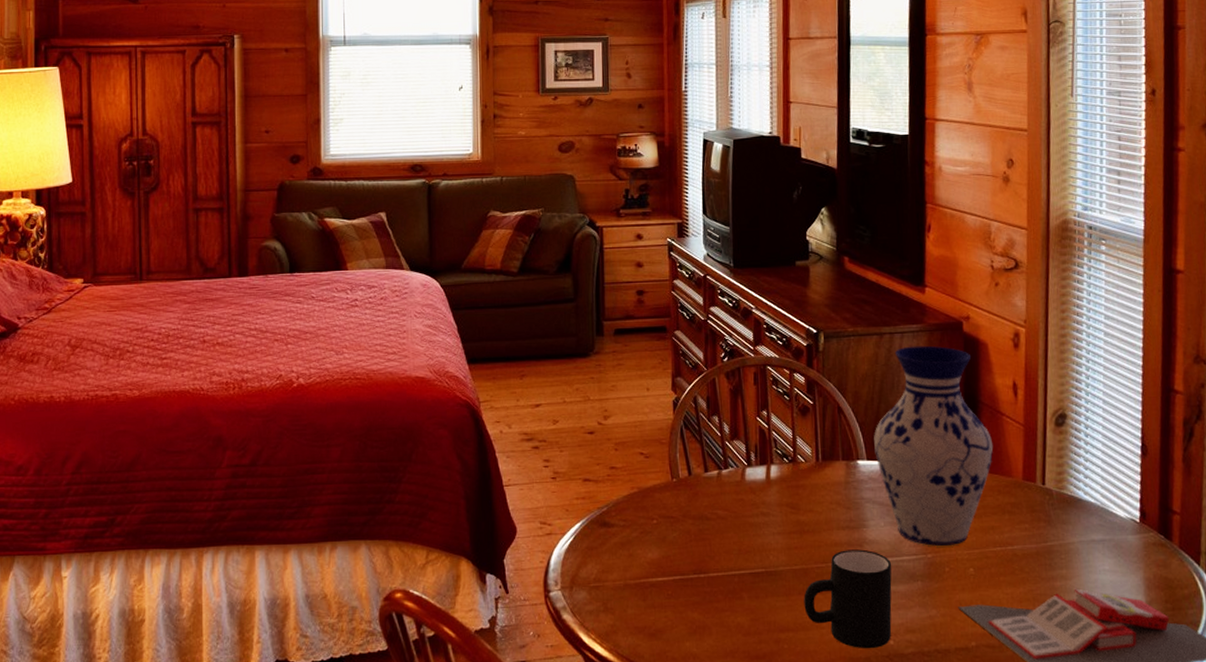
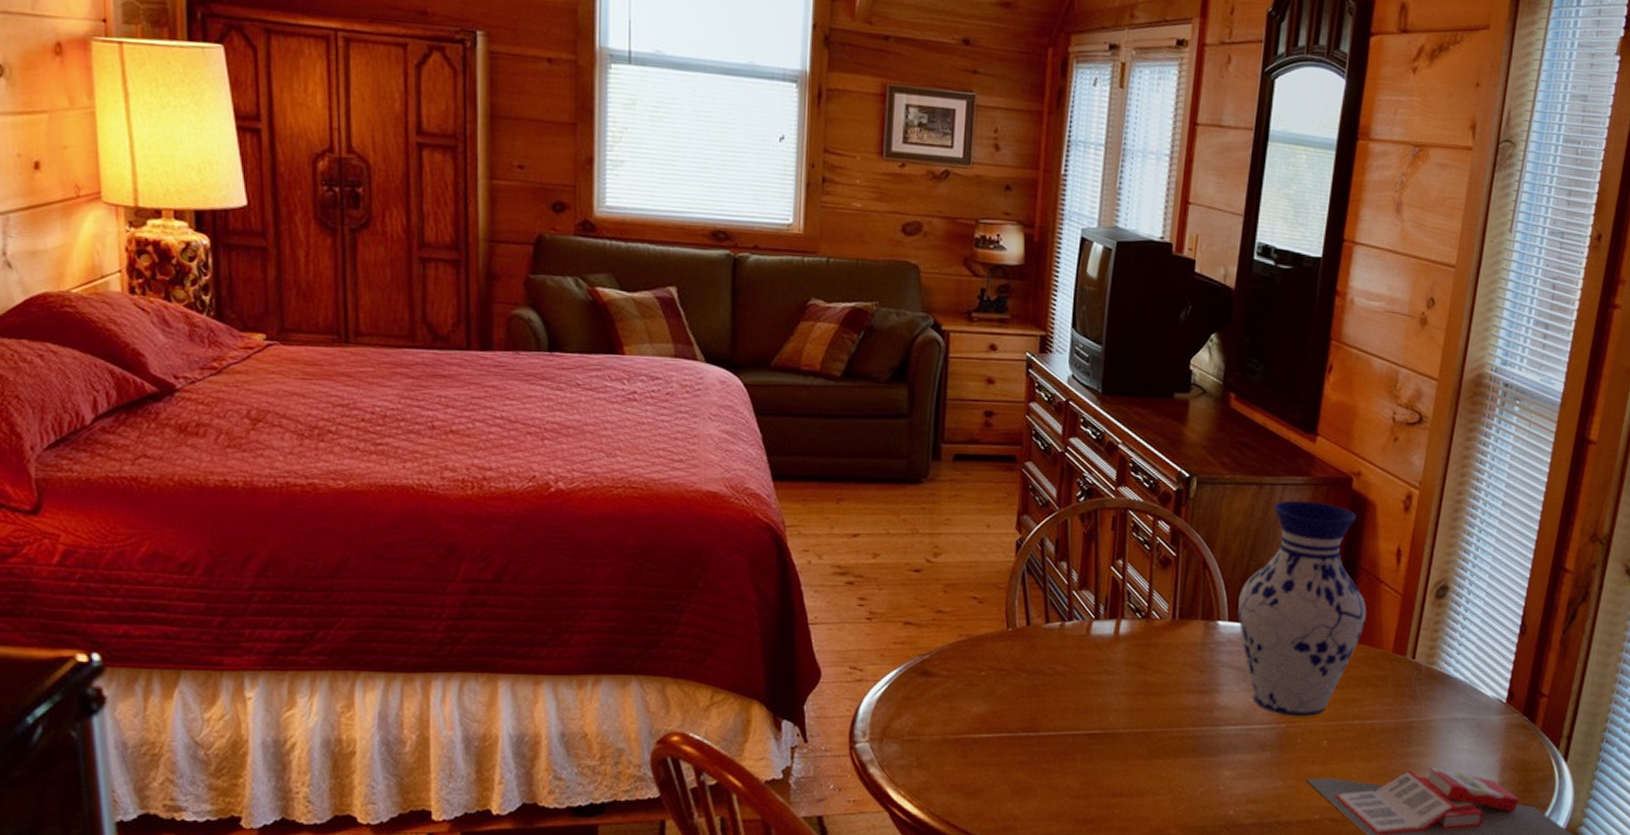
mug: present [804,549,892,649] -> none [1141,715,1242,818]

